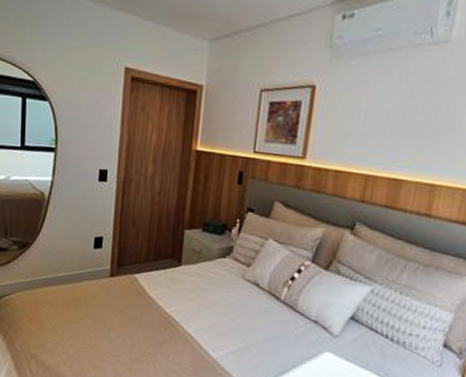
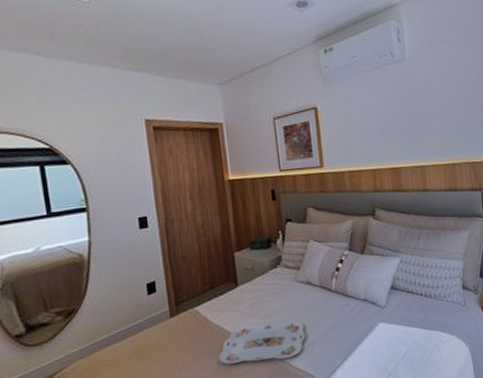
serving tray: none [147,306,241,356] -> present [219,320,306,364]

